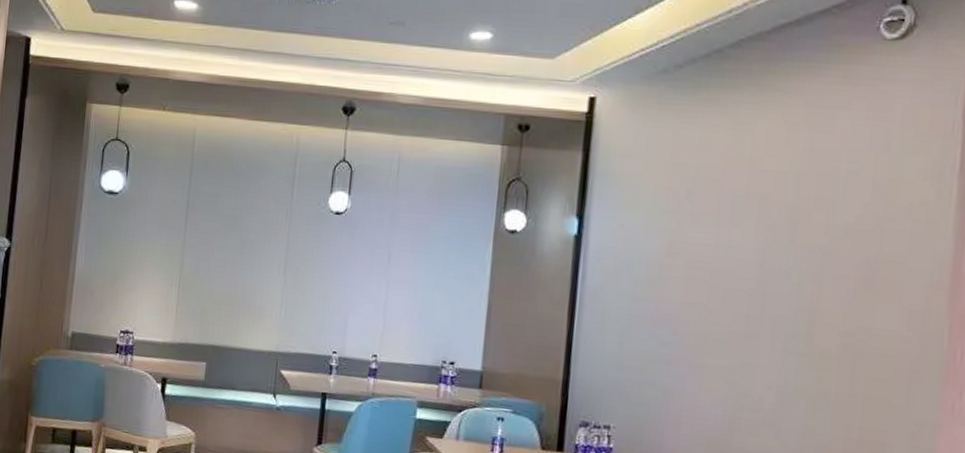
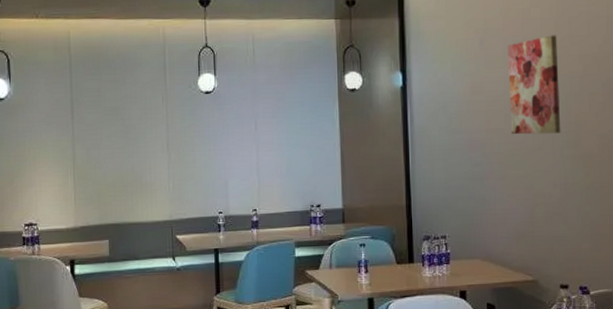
wall art: none [716,194,797,321] -> present [508,35,561,135]

